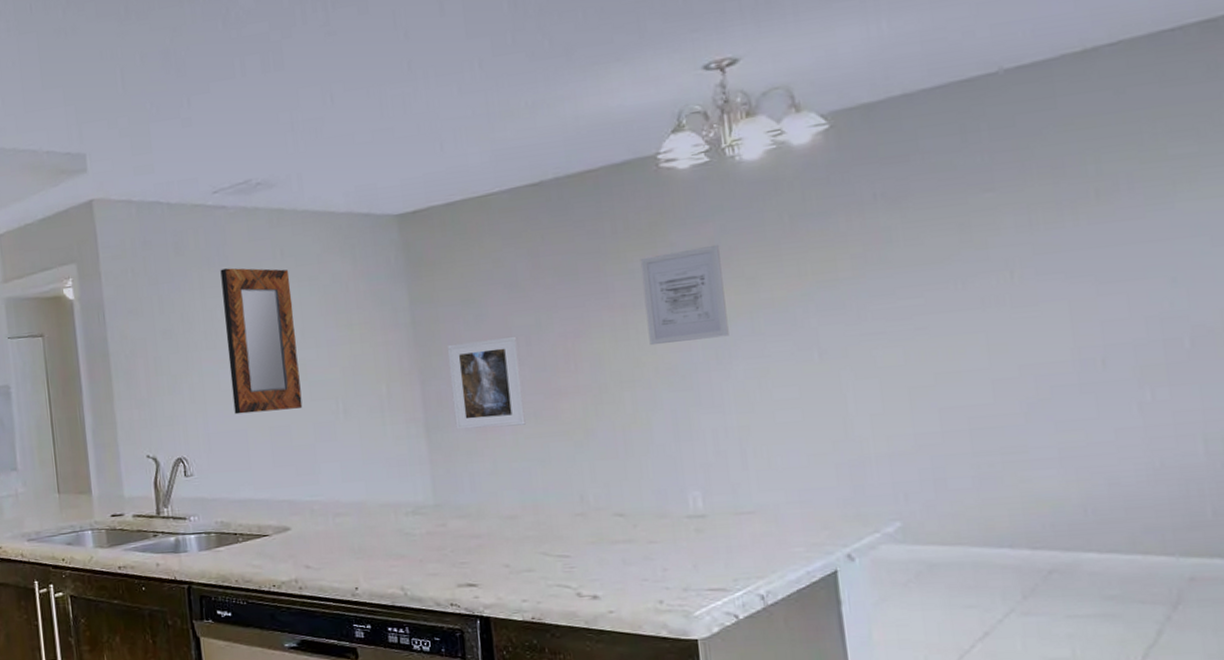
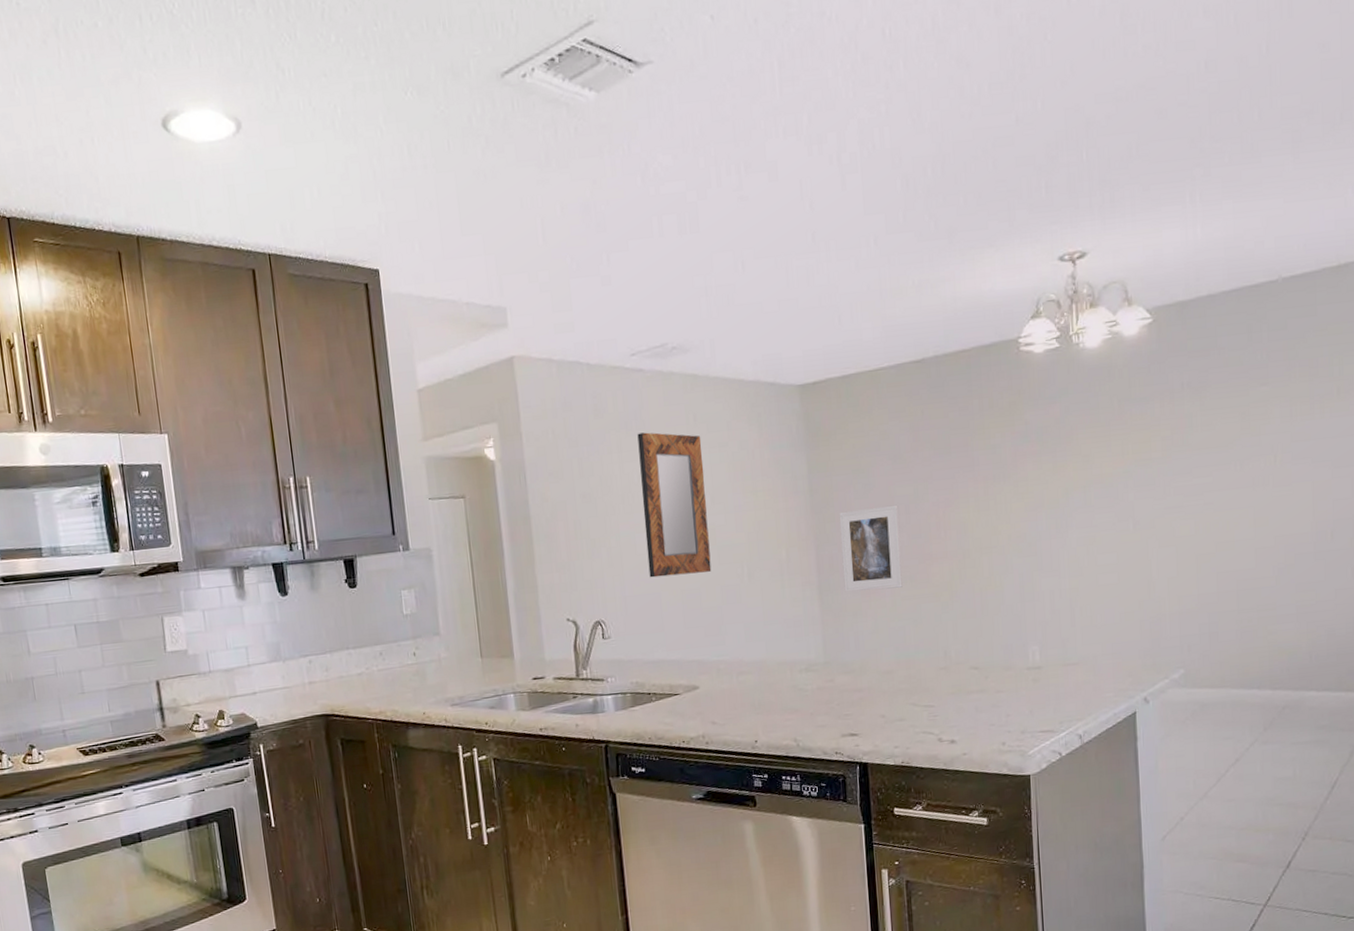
wall art: present [640,244,729,346] -> none [1000,424,1067,515]

